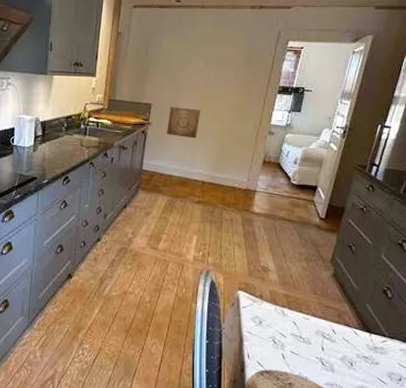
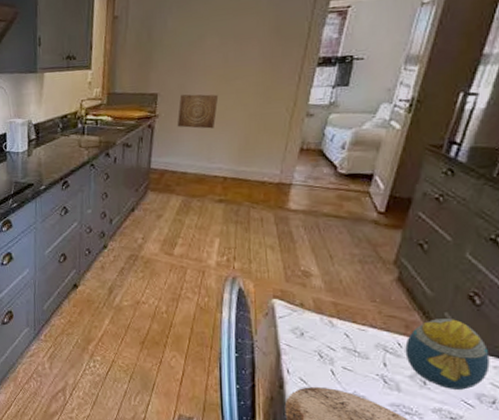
decorative egg: none [338,309,397,369] -> present [405,319,490,390]

